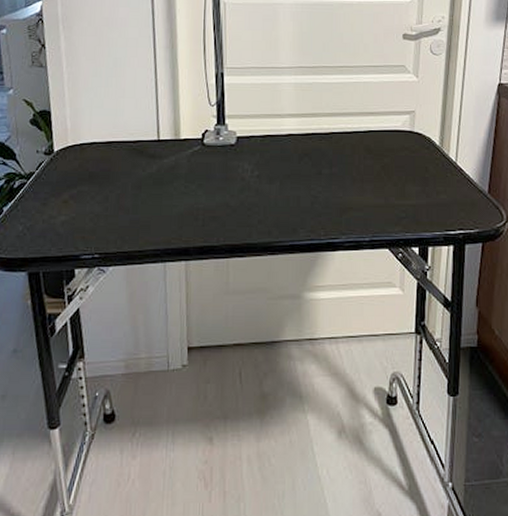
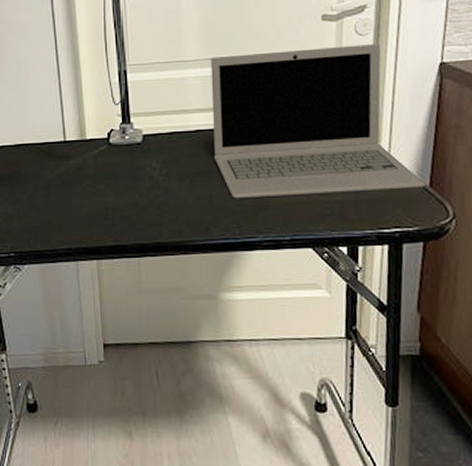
laptop: none [303,62,485,202] -> present [211,43,426,199]

